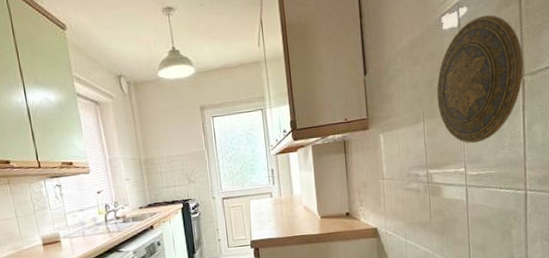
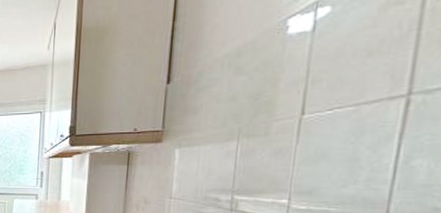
decorative plate: present [437,15,523,144] -> none [262,16,415,172]

